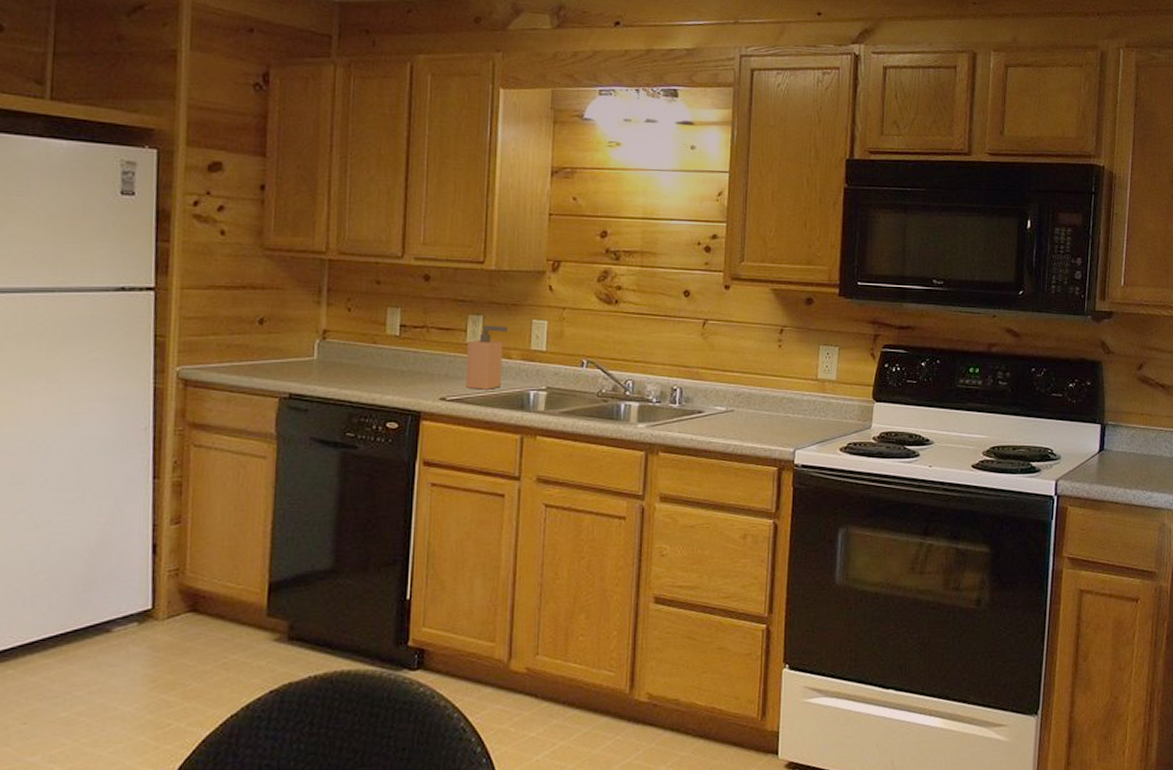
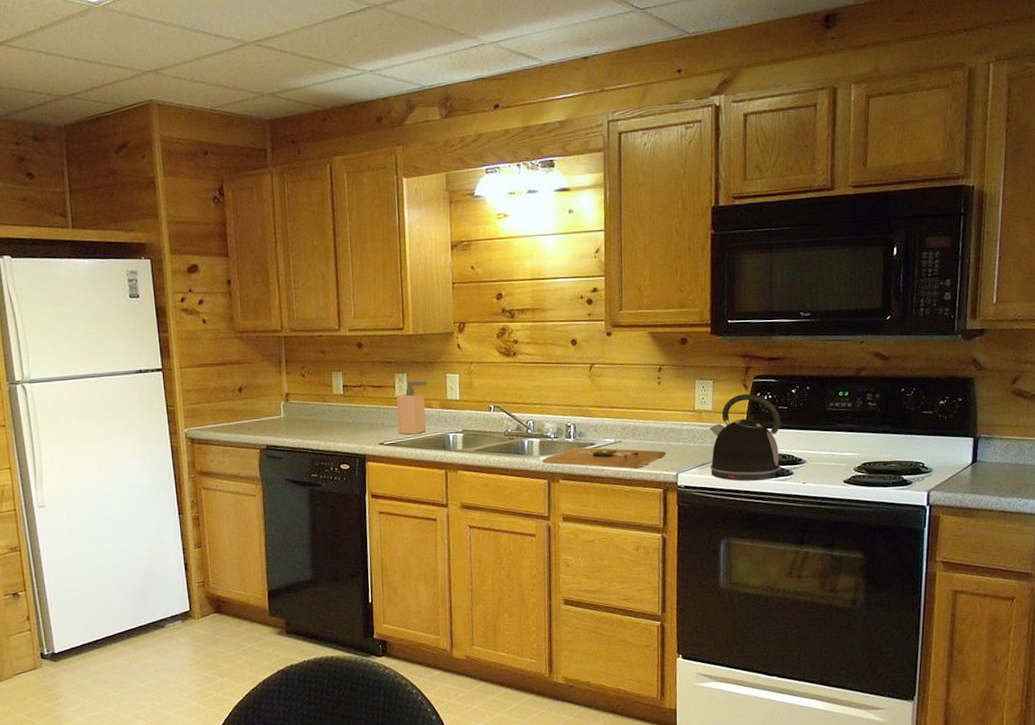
cutting board: none [640,414,784,444] -> present [542,446,667,470]
kettle: none [831,364,909,463] -> present [709,394,784,482]

